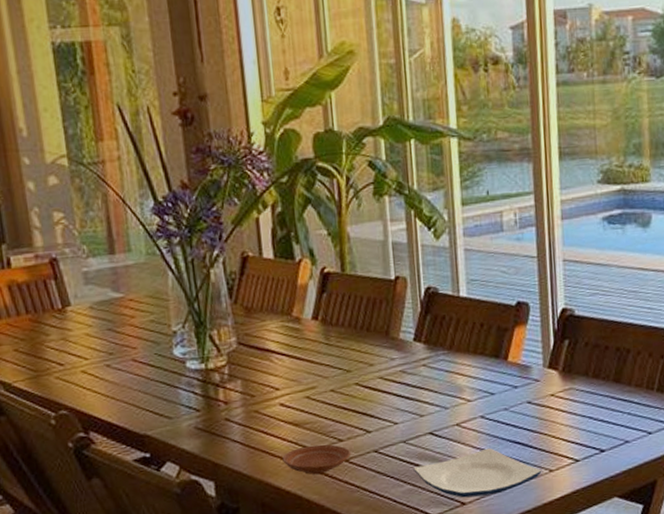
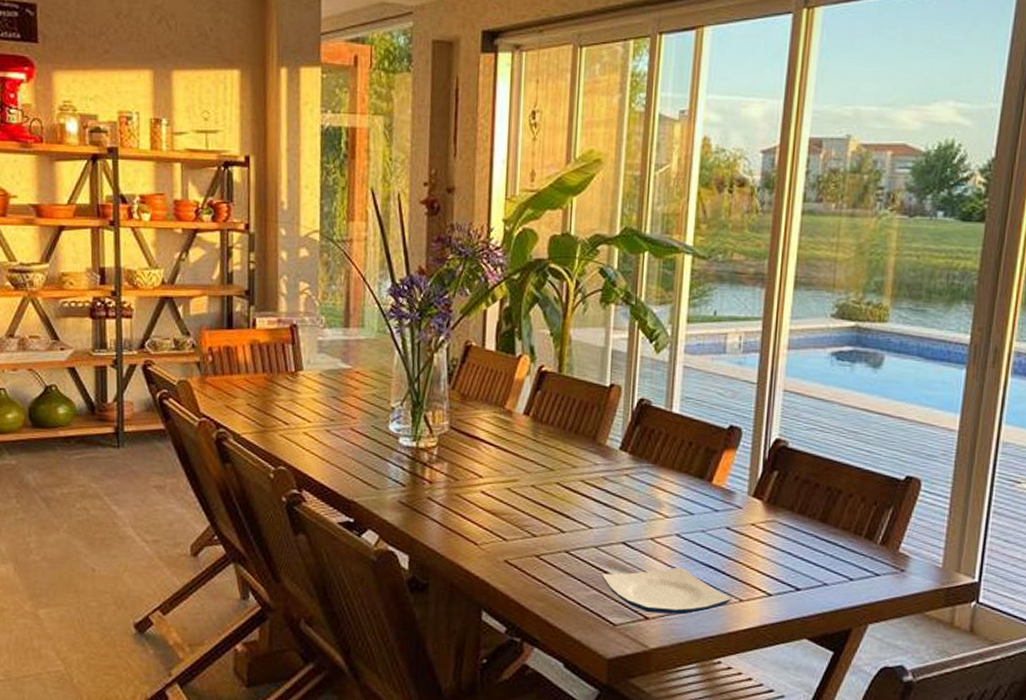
plate: present [282,444,350,475] -> none [476,536,542,566]

